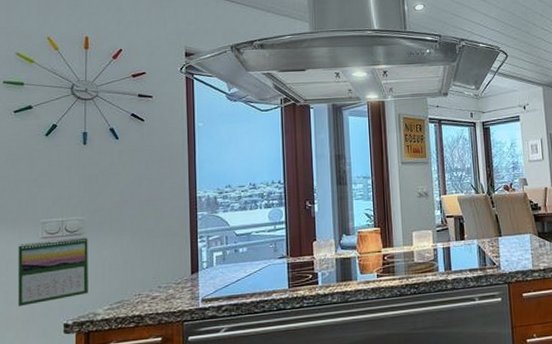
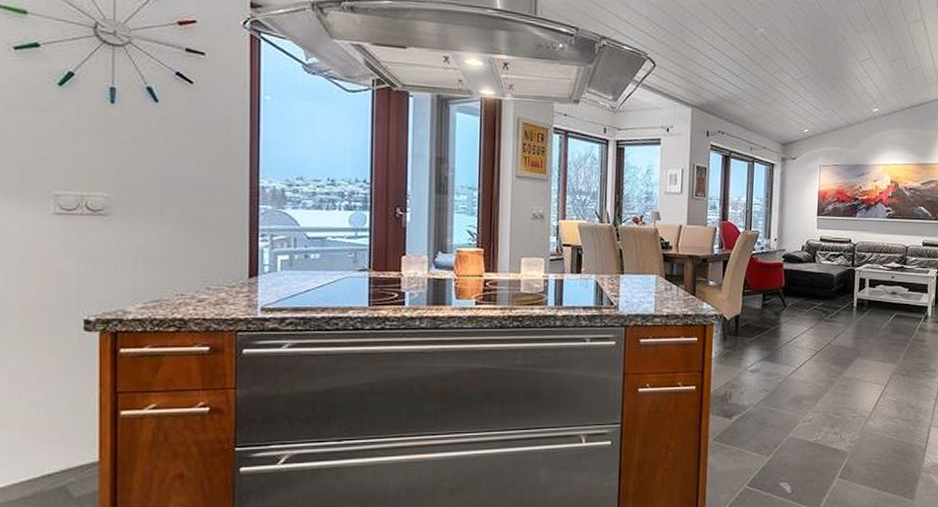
calendar: present [18,236,88,307] -> none [22,216,116,294]

